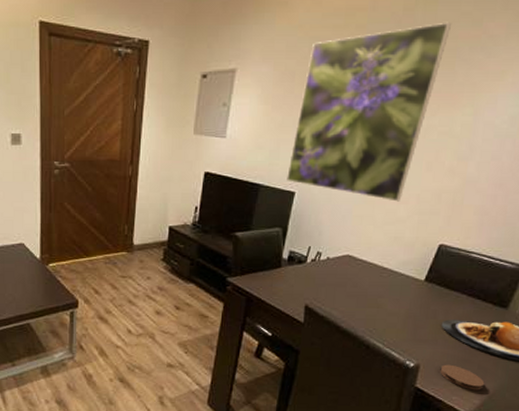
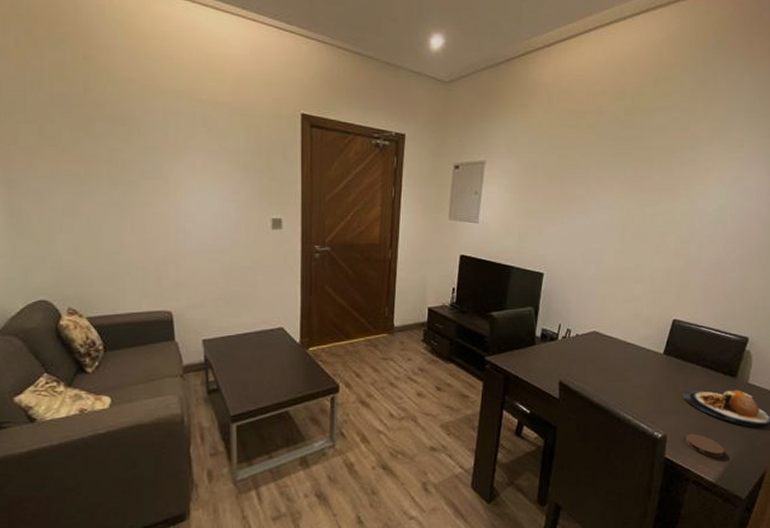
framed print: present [287,22,451,202] -> none [535,125,664,281]

